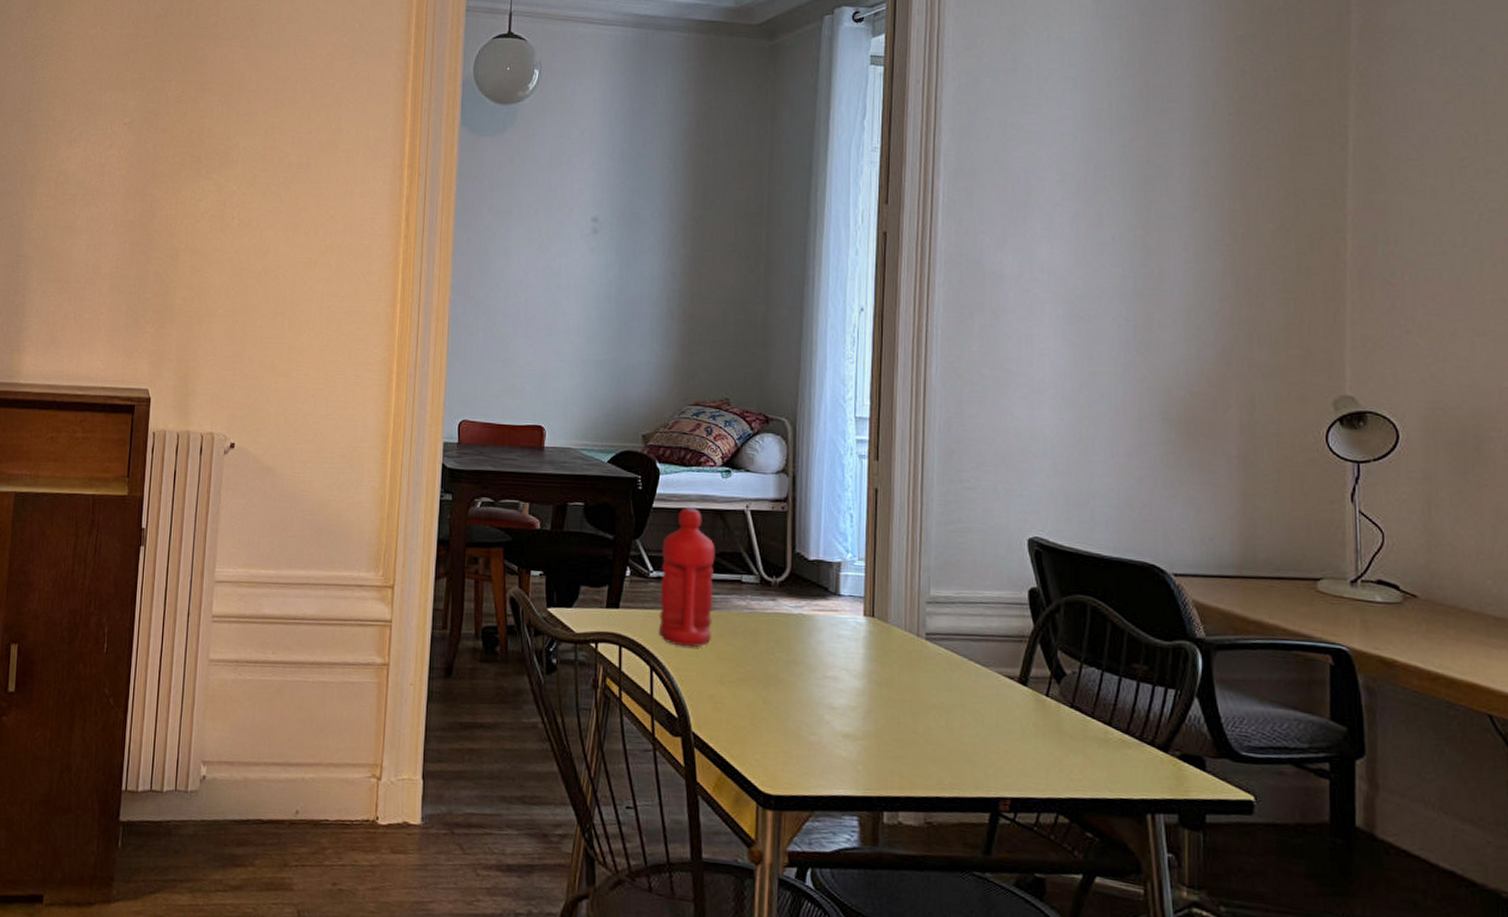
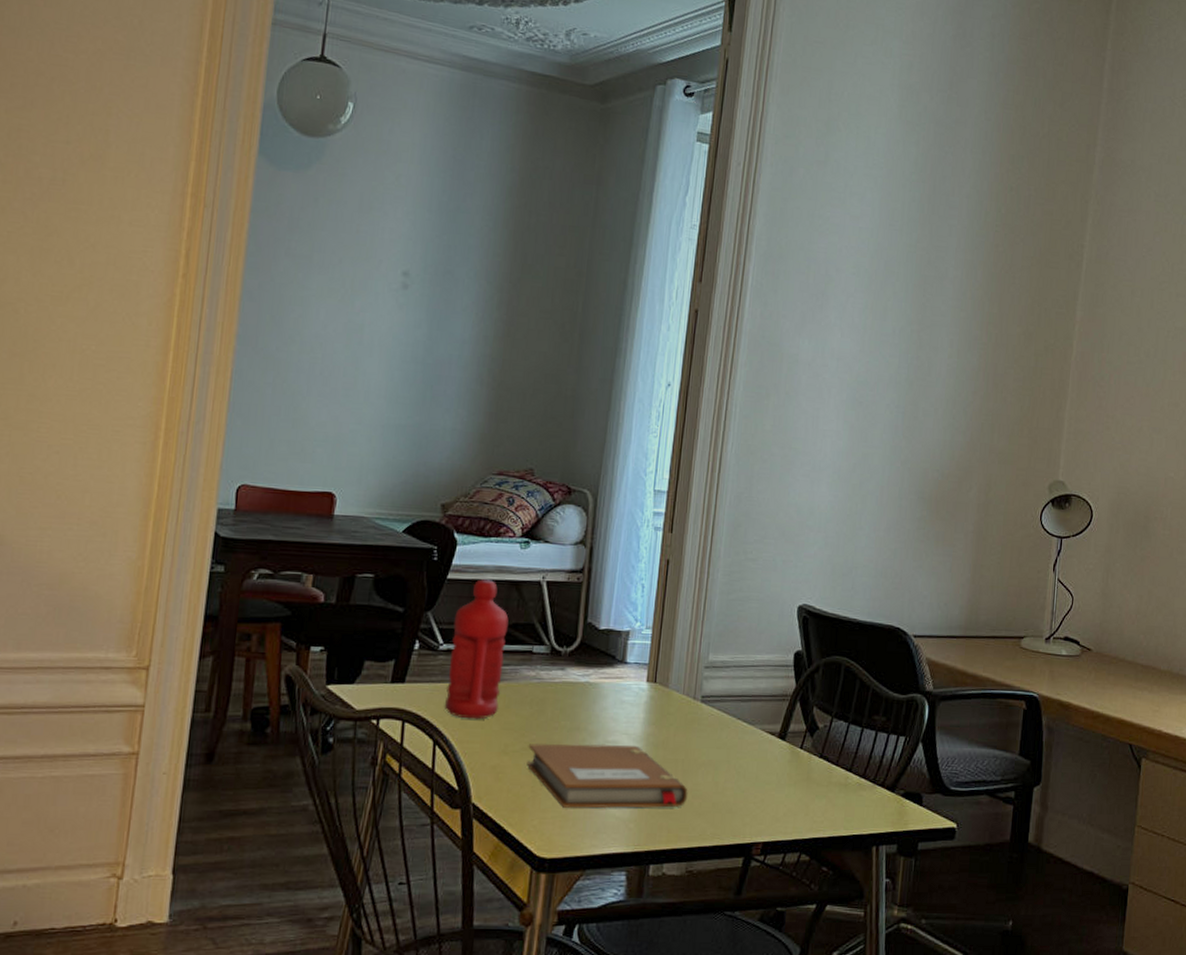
notebook: none [744,675,920,752] -> present [526,743,688,809]

